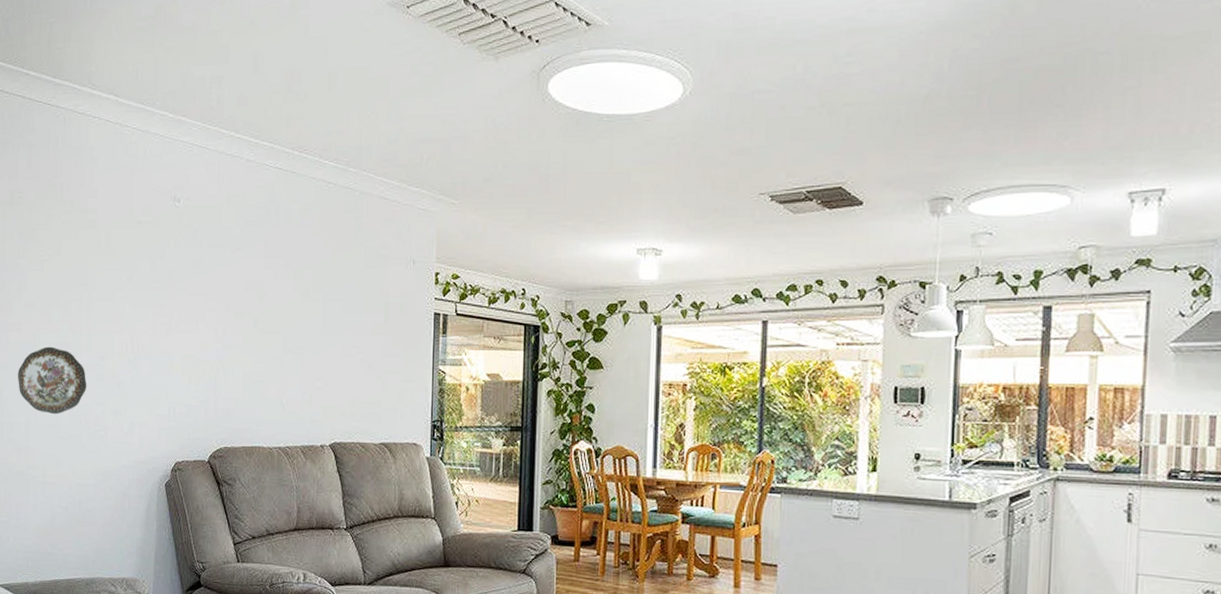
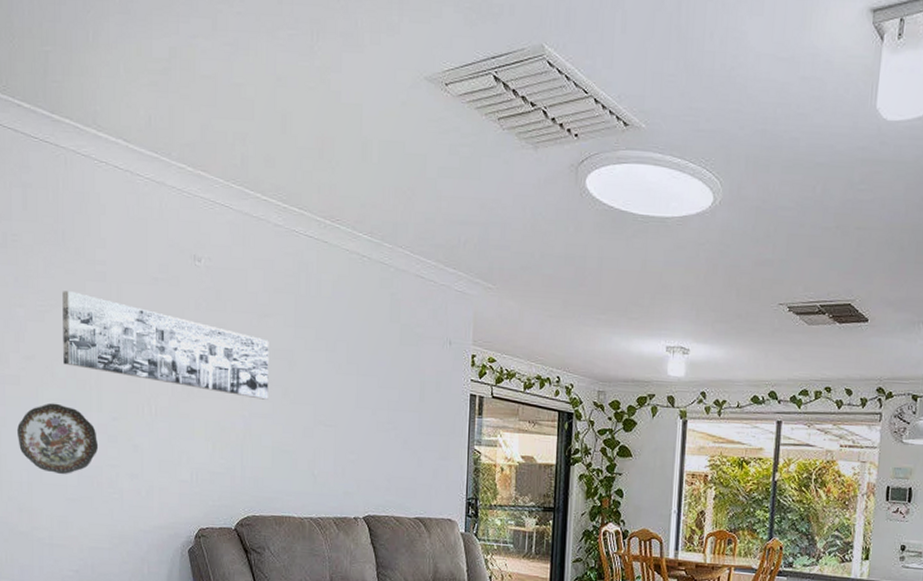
wall art: none [58,240,241,331] -> present [62,291,269,400]

